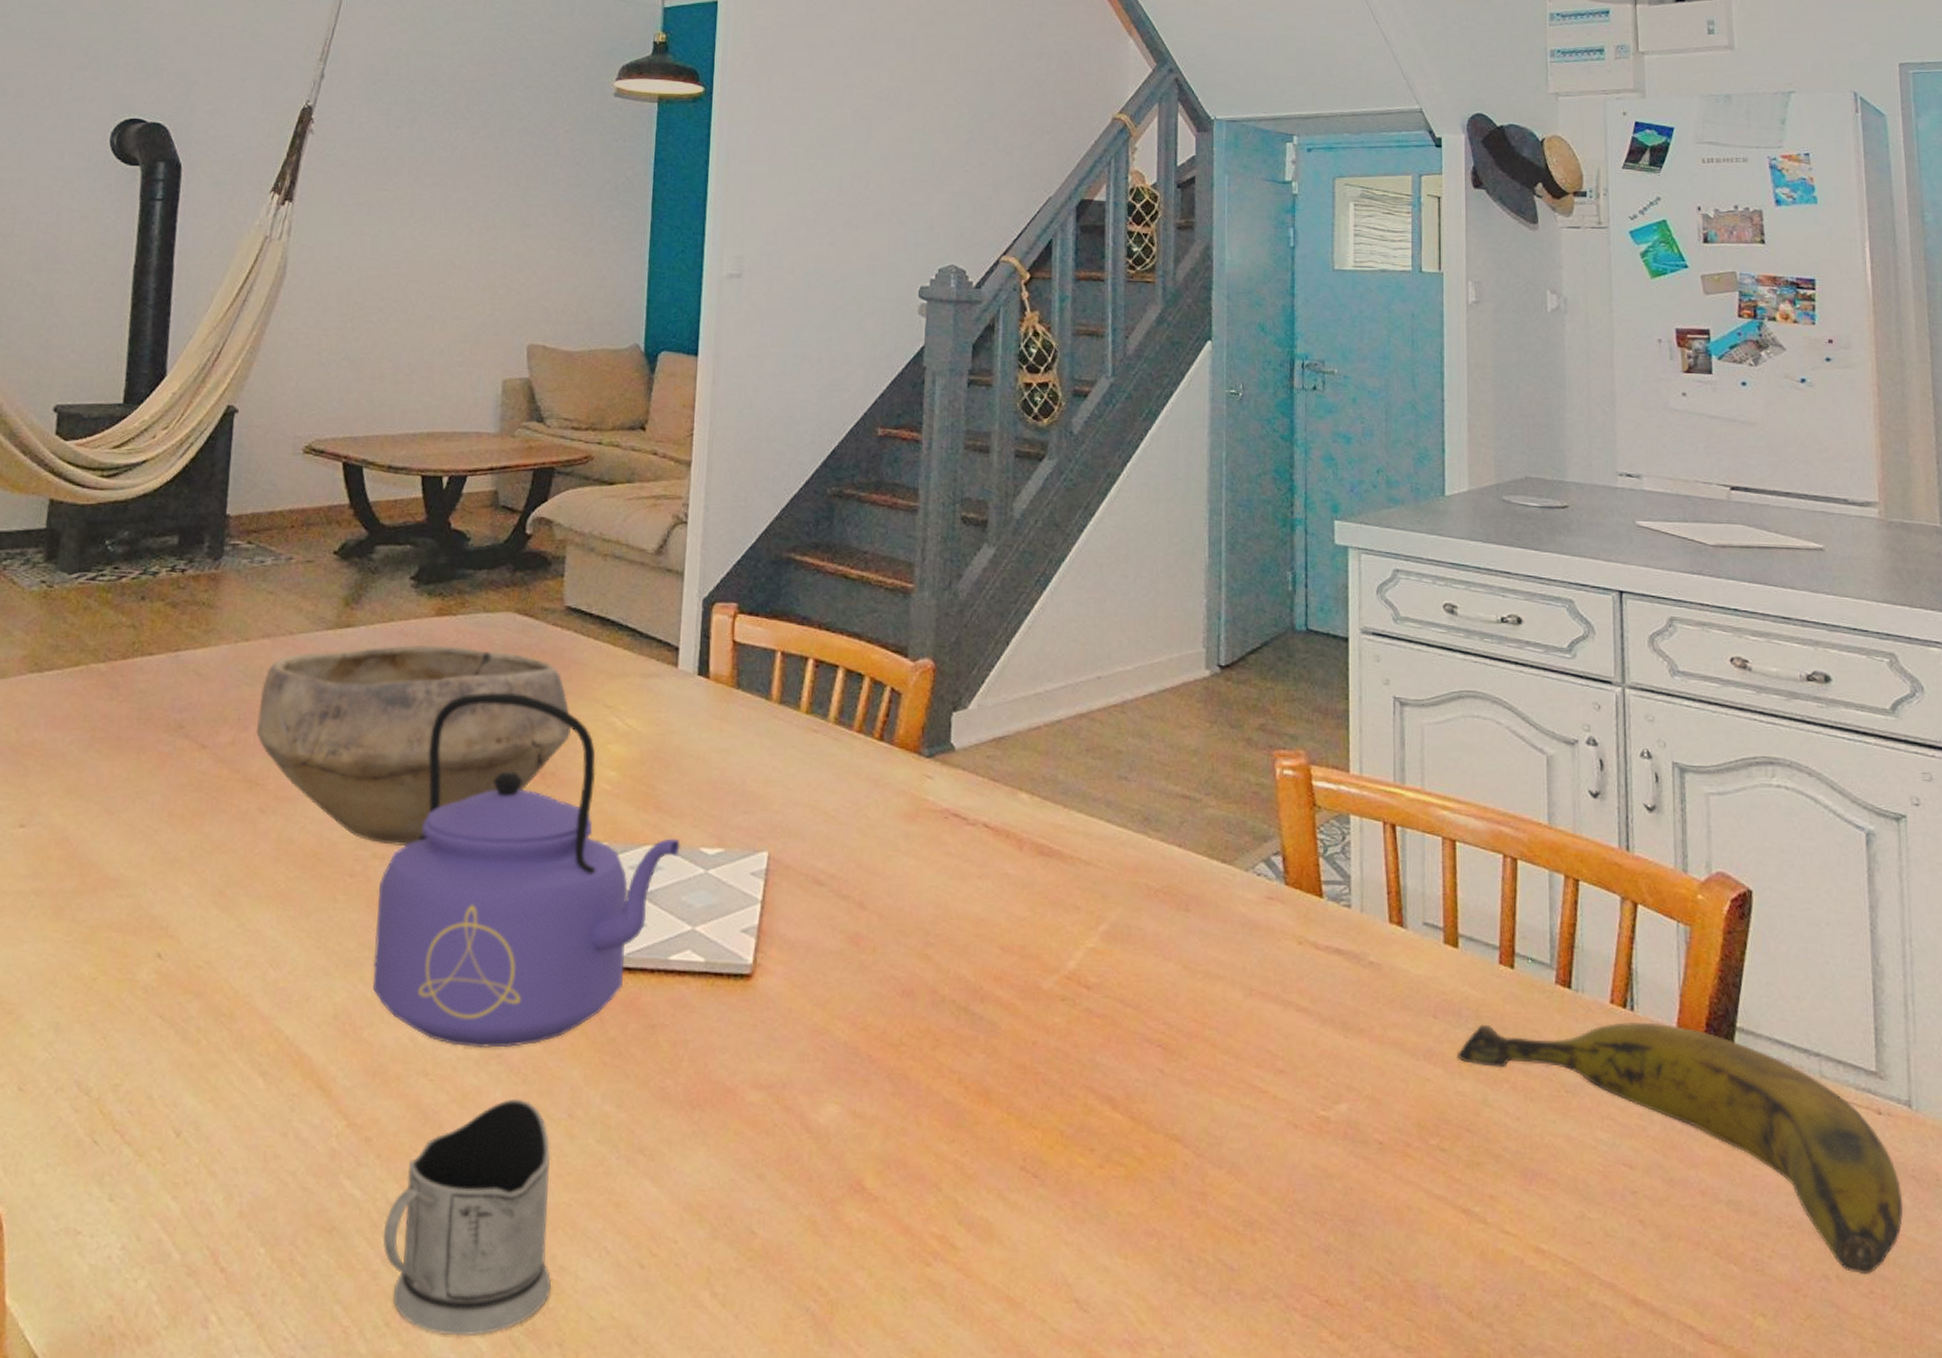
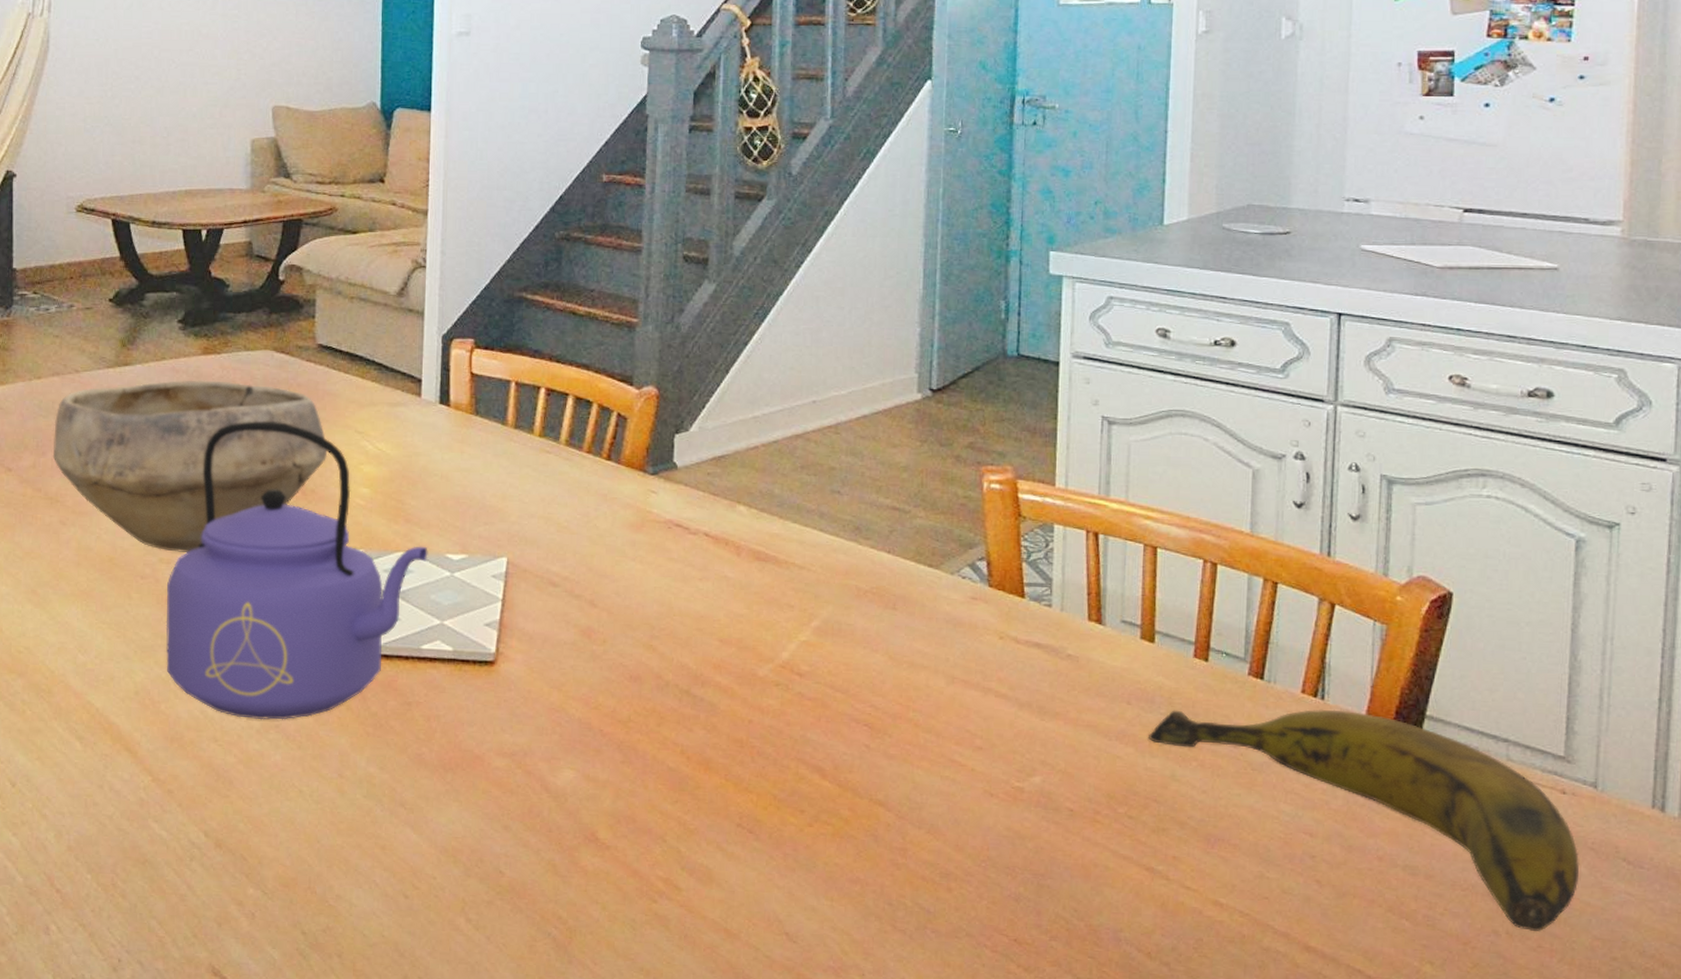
tea glass holder: present [383,1098,552,1337] -> none [187,761,330,947]

